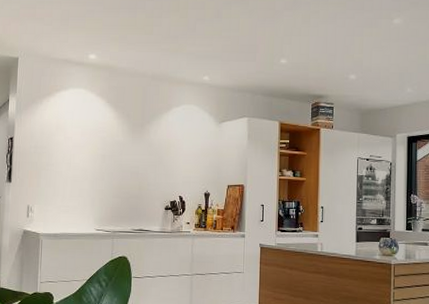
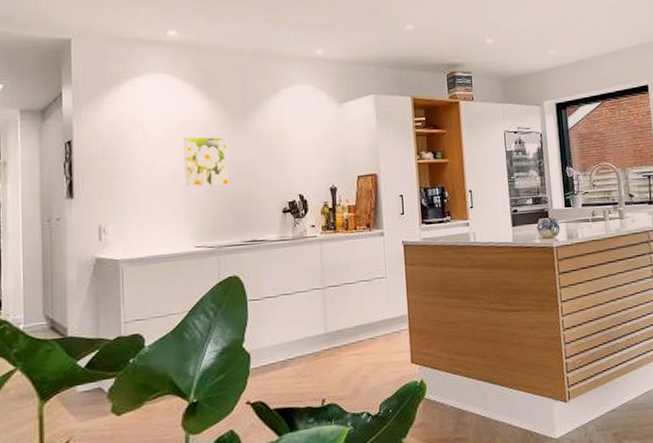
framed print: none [93,140,127,183] -> present [184,136,229,187]

